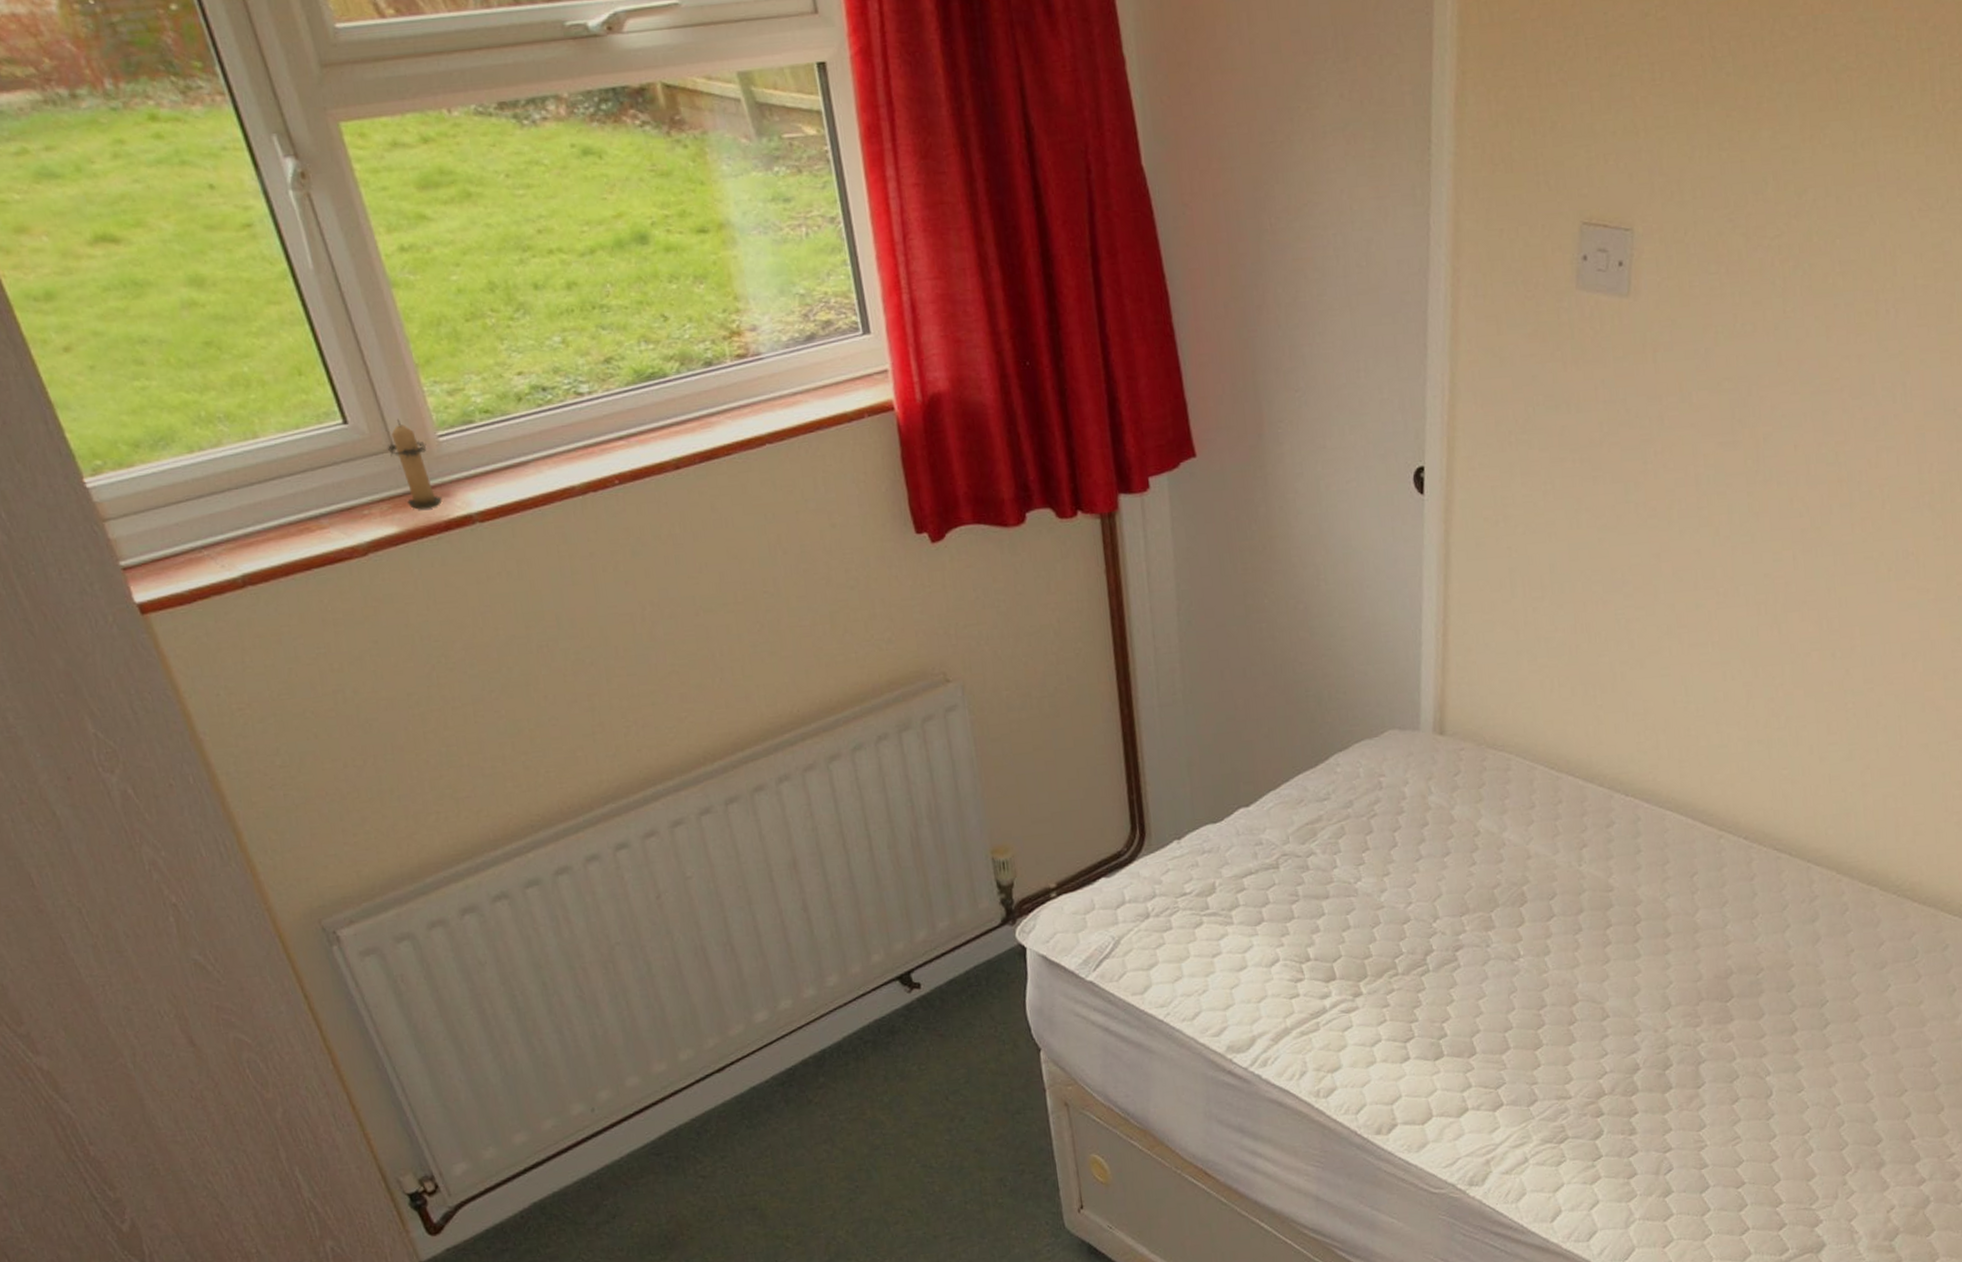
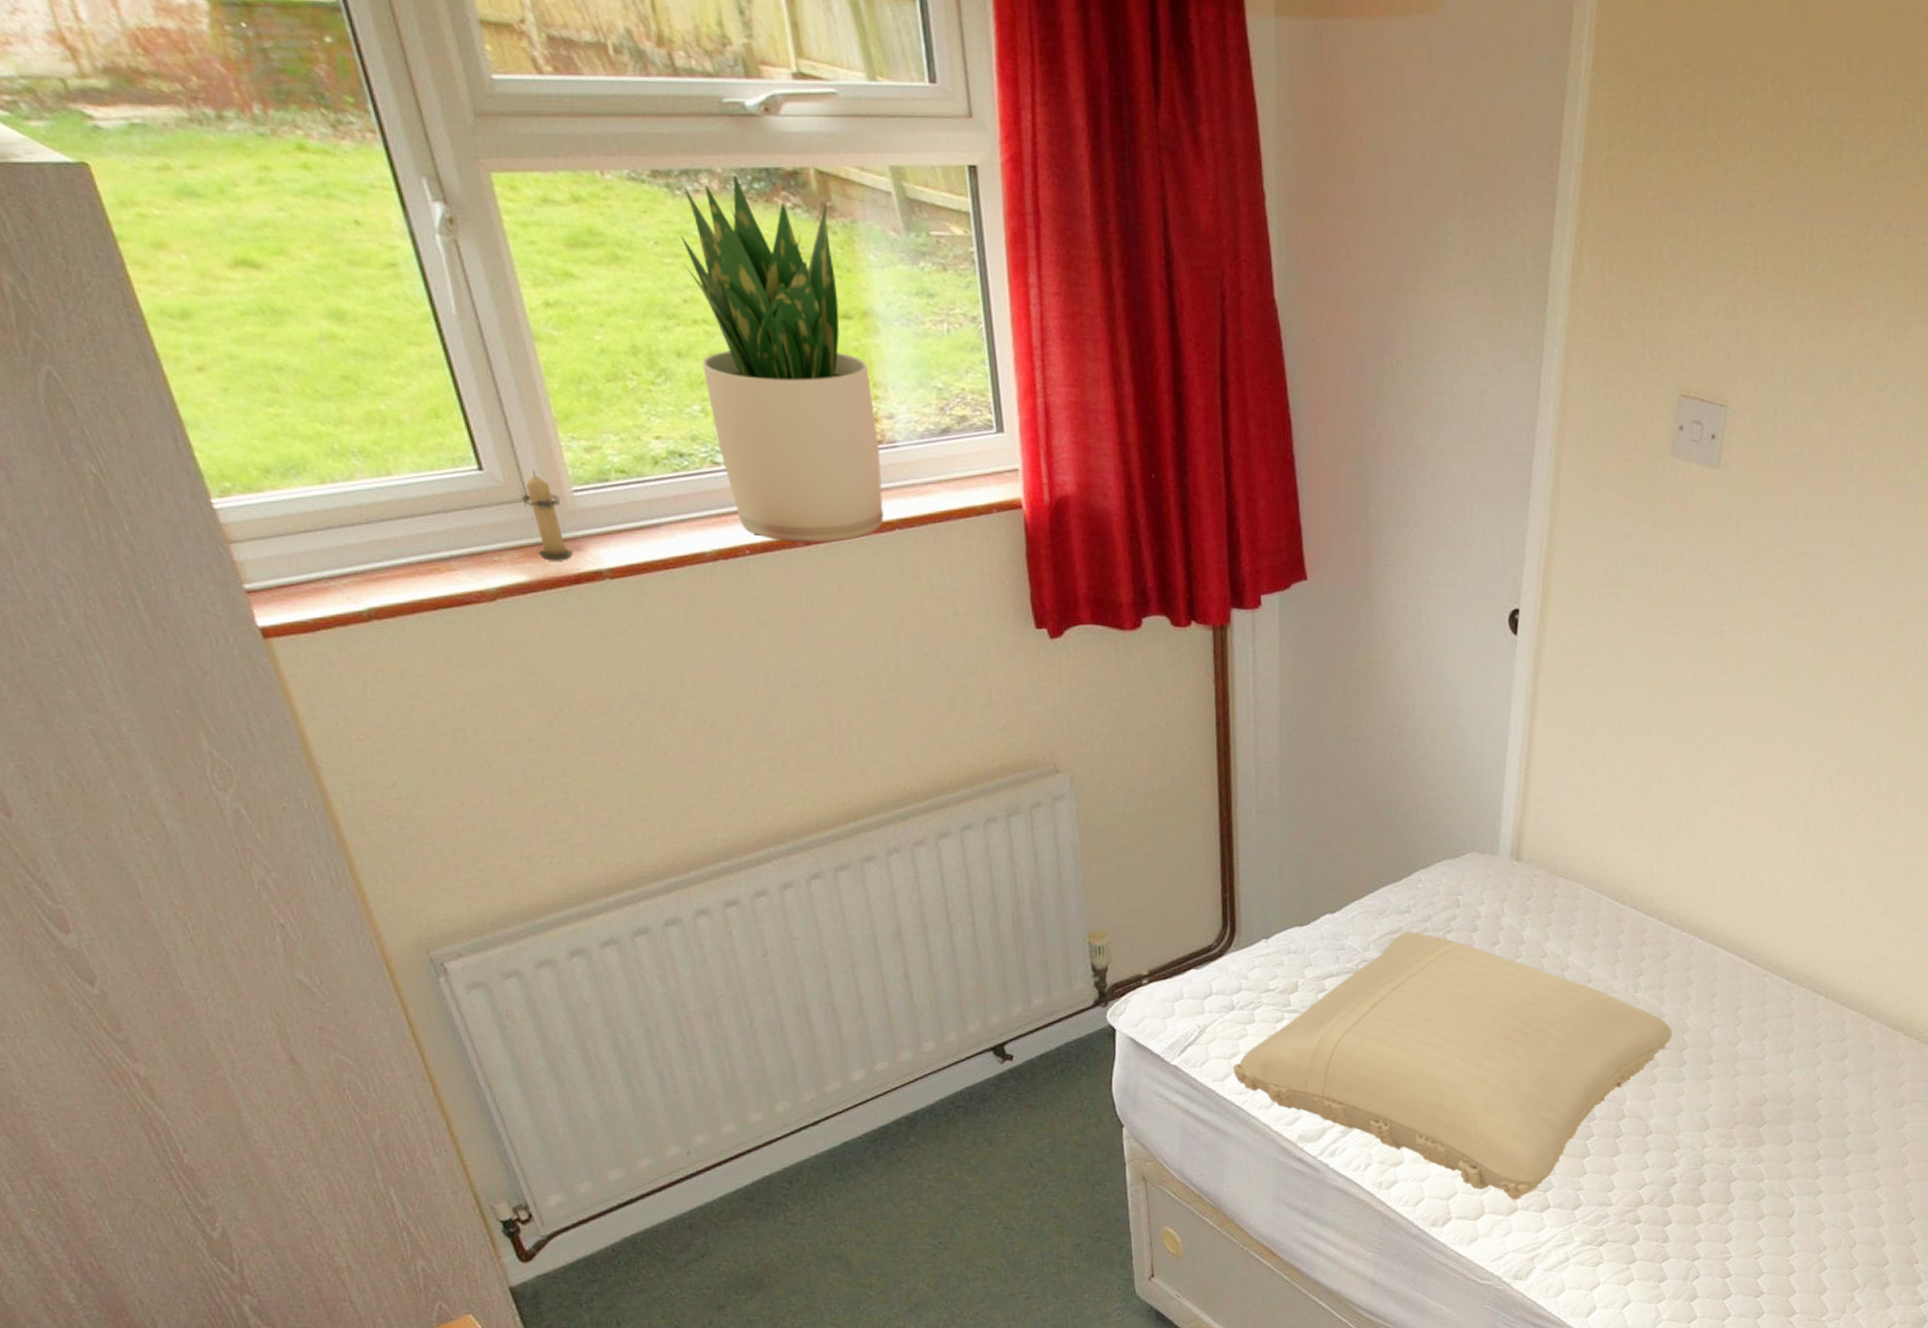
planter: none [531,98,753,468] -> present [681,175,884,543]
pillow: none [1151,819,1624,1101] -> present [1232,931,1672,1201]

